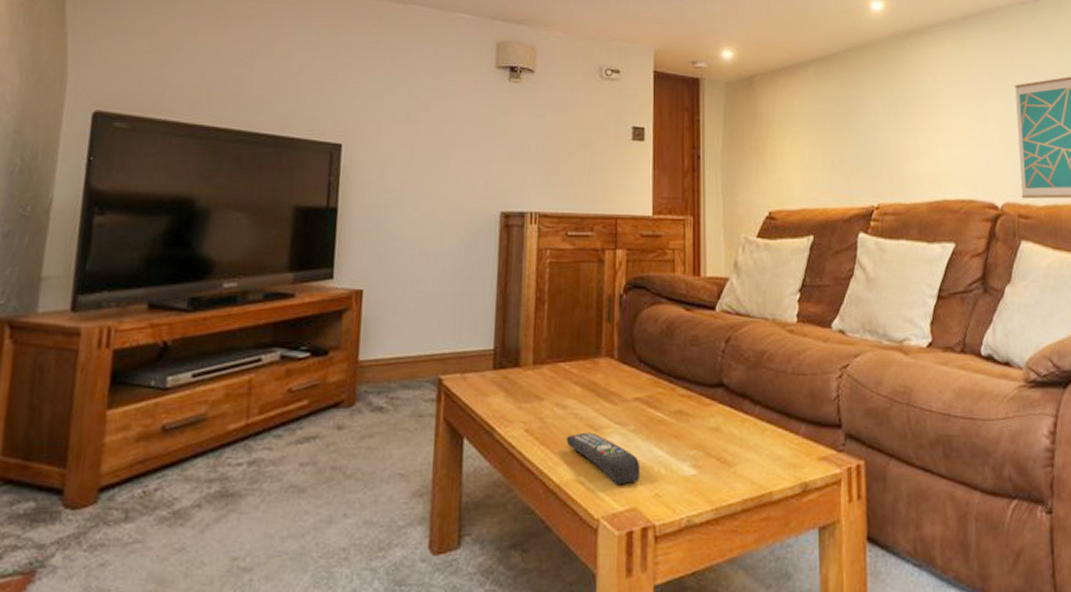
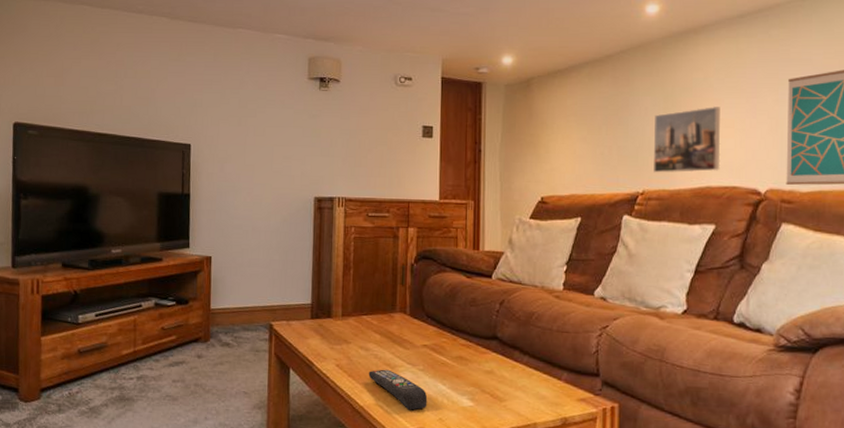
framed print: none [885,112,956,185] -> present [652,107,721,173]

